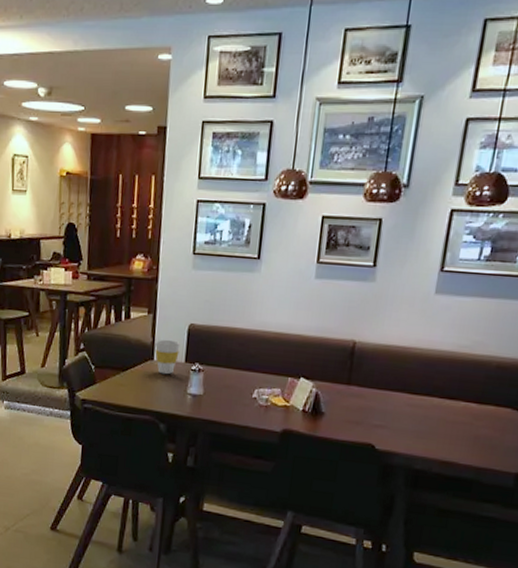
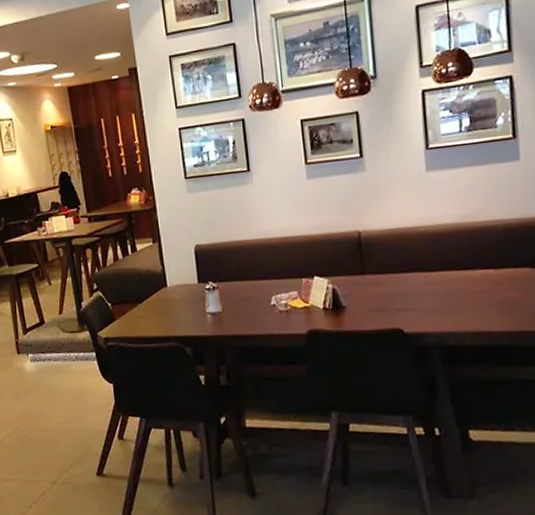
cup: present [154,339,180,375] -> none [164,263,191,299]

